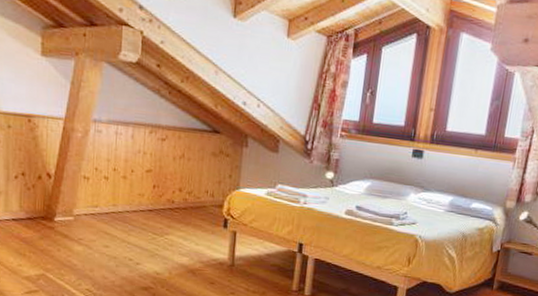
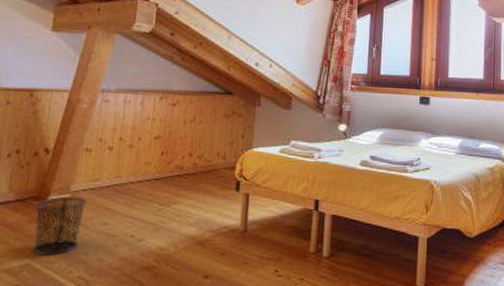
waste bin: none [44,218,89,270] -> present [33,196,87,256]

